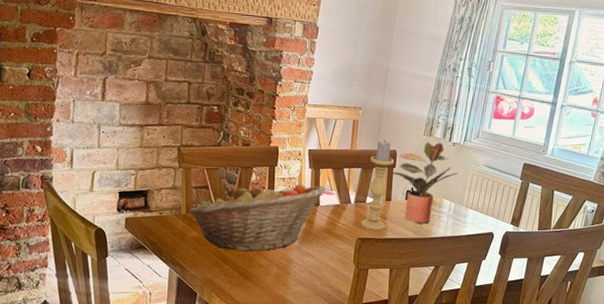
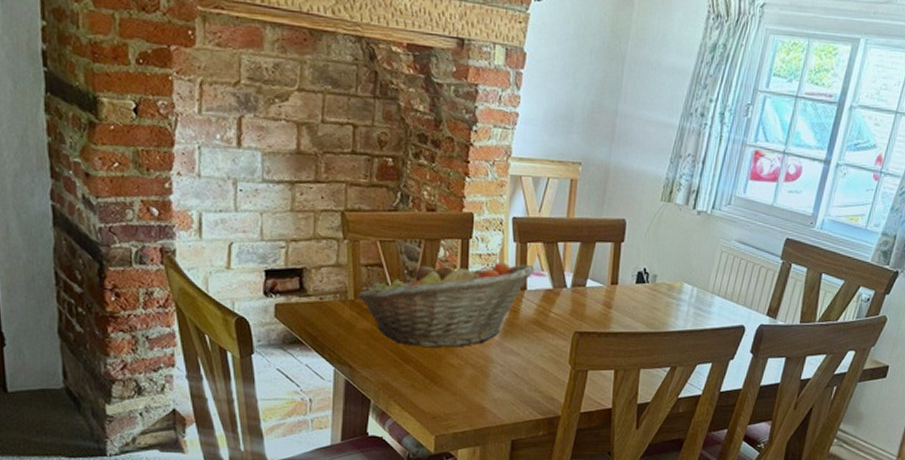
candle holder: present [360,139,395,231] -> none [578,205,623,322]
potted plant: present [390,142,458,224] -> none [616,209,704,315]

